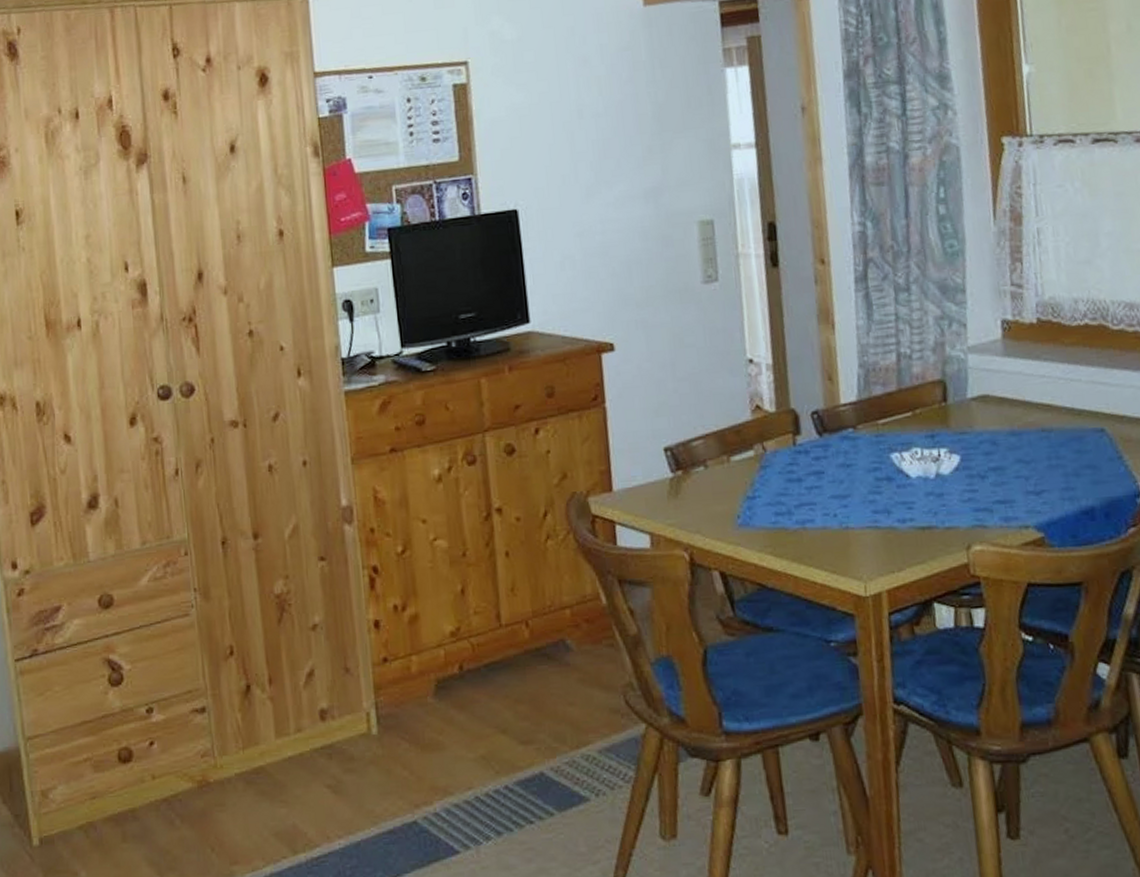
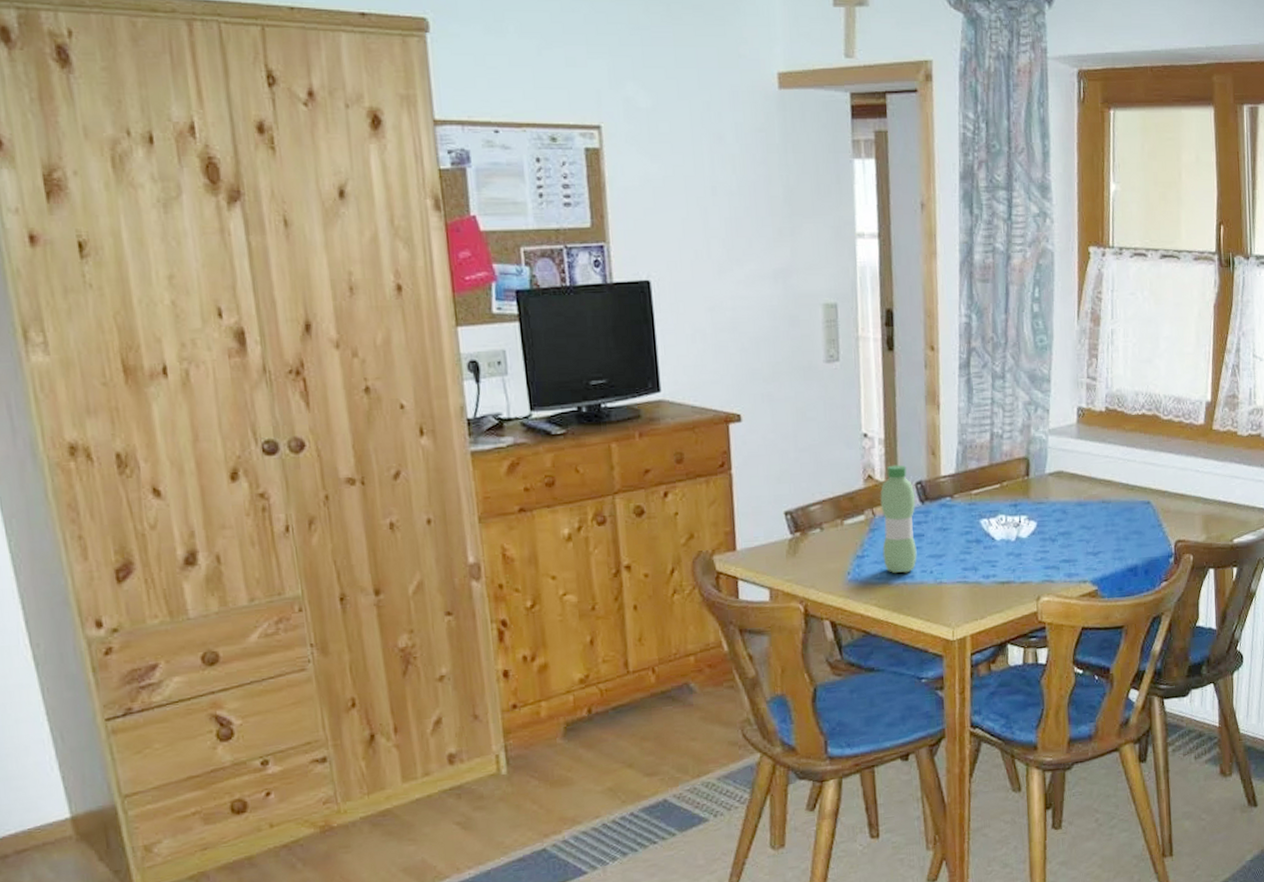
water bottle: none [770,392,818,518] -> present [880,464,917,574]

